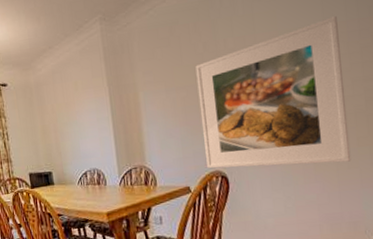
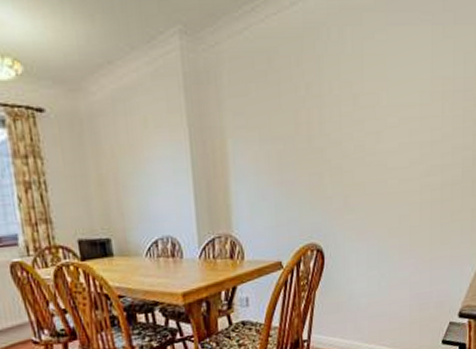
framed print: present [195,16,351,169] -> none [295,71,445,241]

